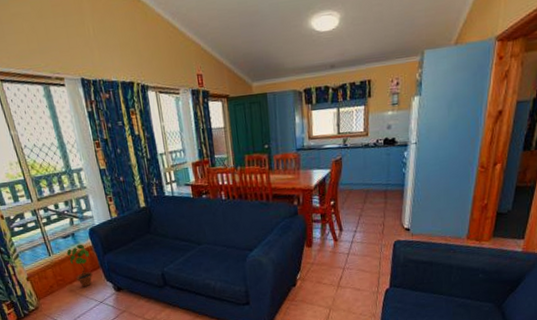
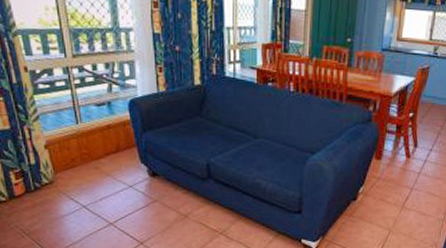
potted plant: present [66,244,93,287] -> none [98,115,126,166]

